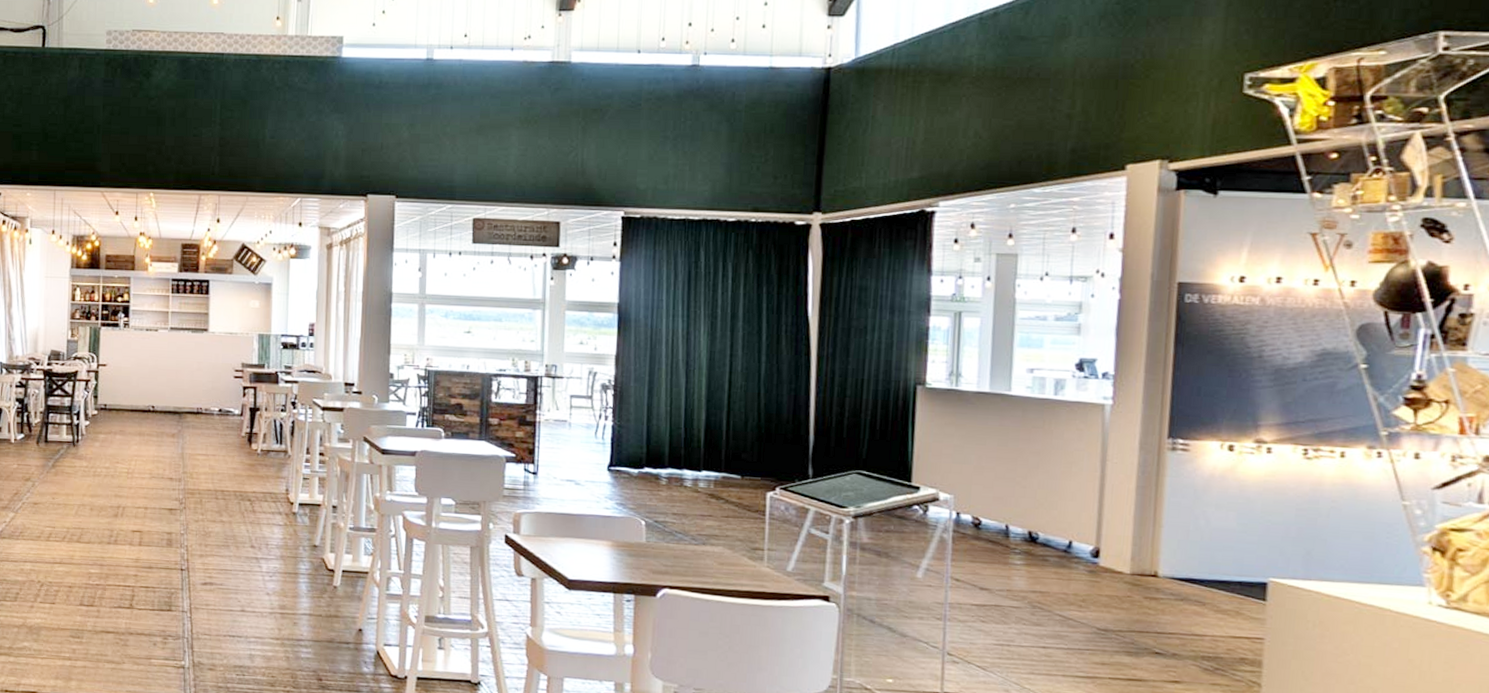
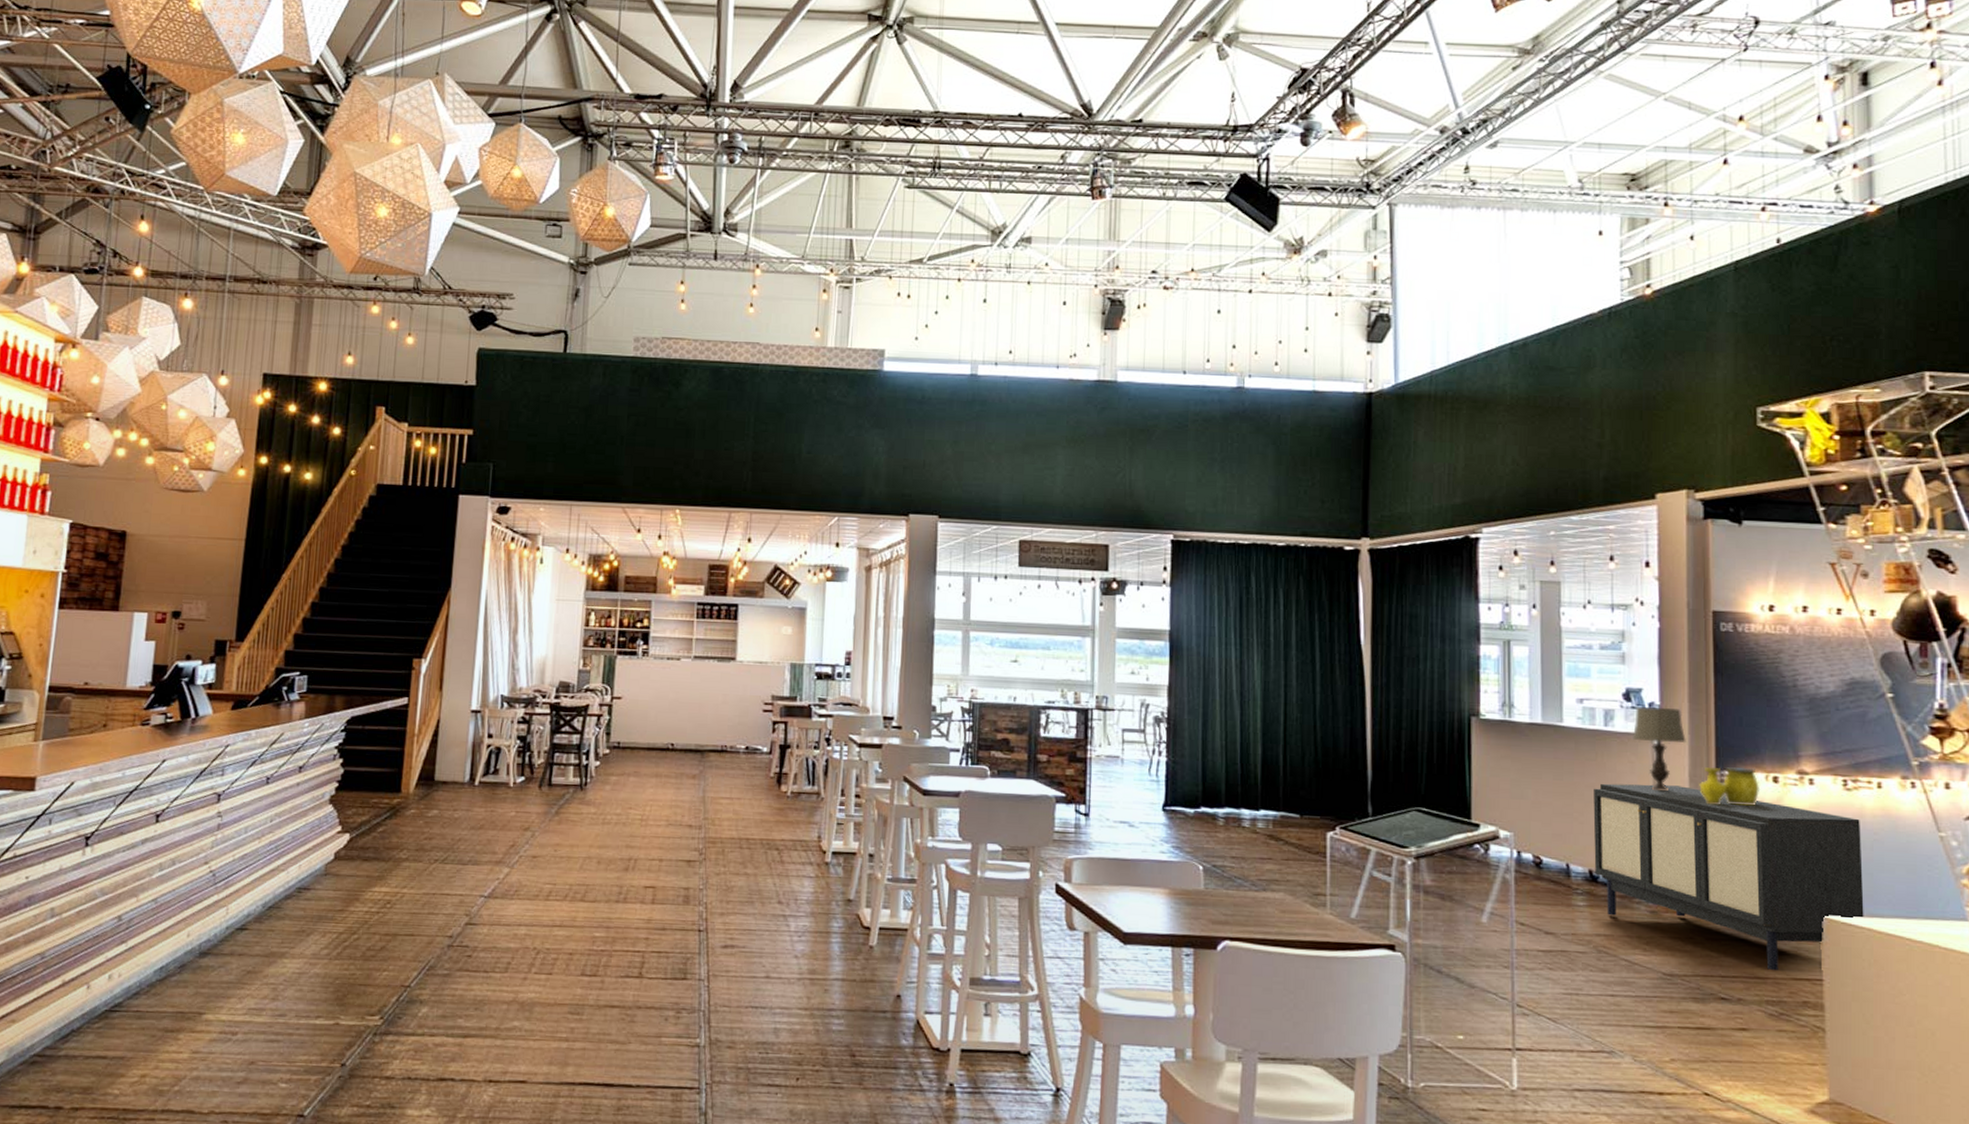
sideboard: none [1034,449,1318,629] -> present [1593,783,1864,971]
table lamp: none [1082,376,1139,459] -> present [1632,706,1686,792]
decorative vase: none [1149,435,1214,473] -> present [1699,767,1761,806]

